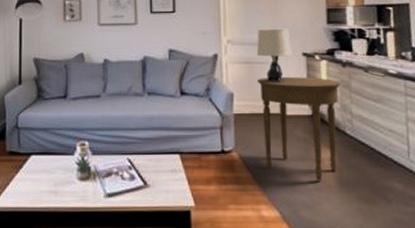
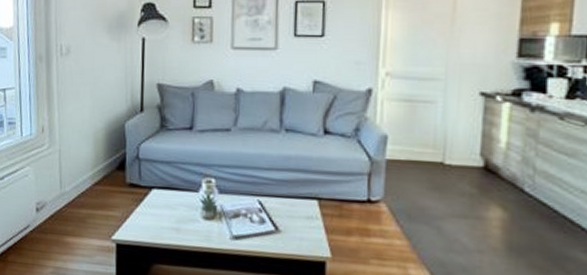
table lamp: present [256,28,292,83] -> none [421,60,467,127]
side table: present [258,77,341,181] -> none [419,119,526,243]

